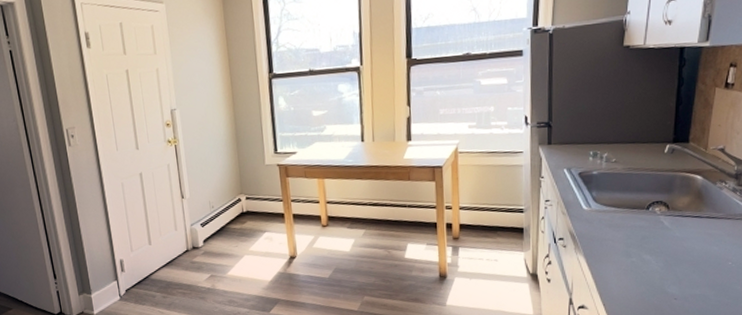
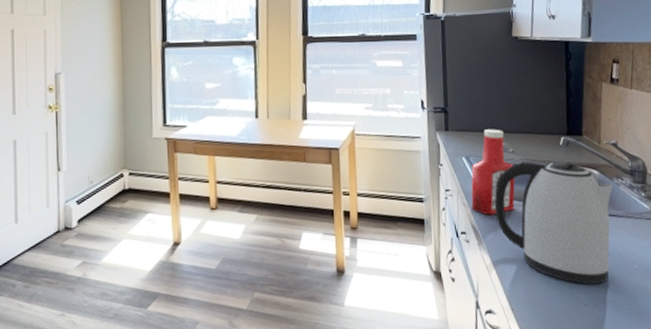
ketchup bottle: none [570,140,616,222] -> present [471,129,515,216]
kettle: none [593,169,715,281] -> present [494,161,613,285]

